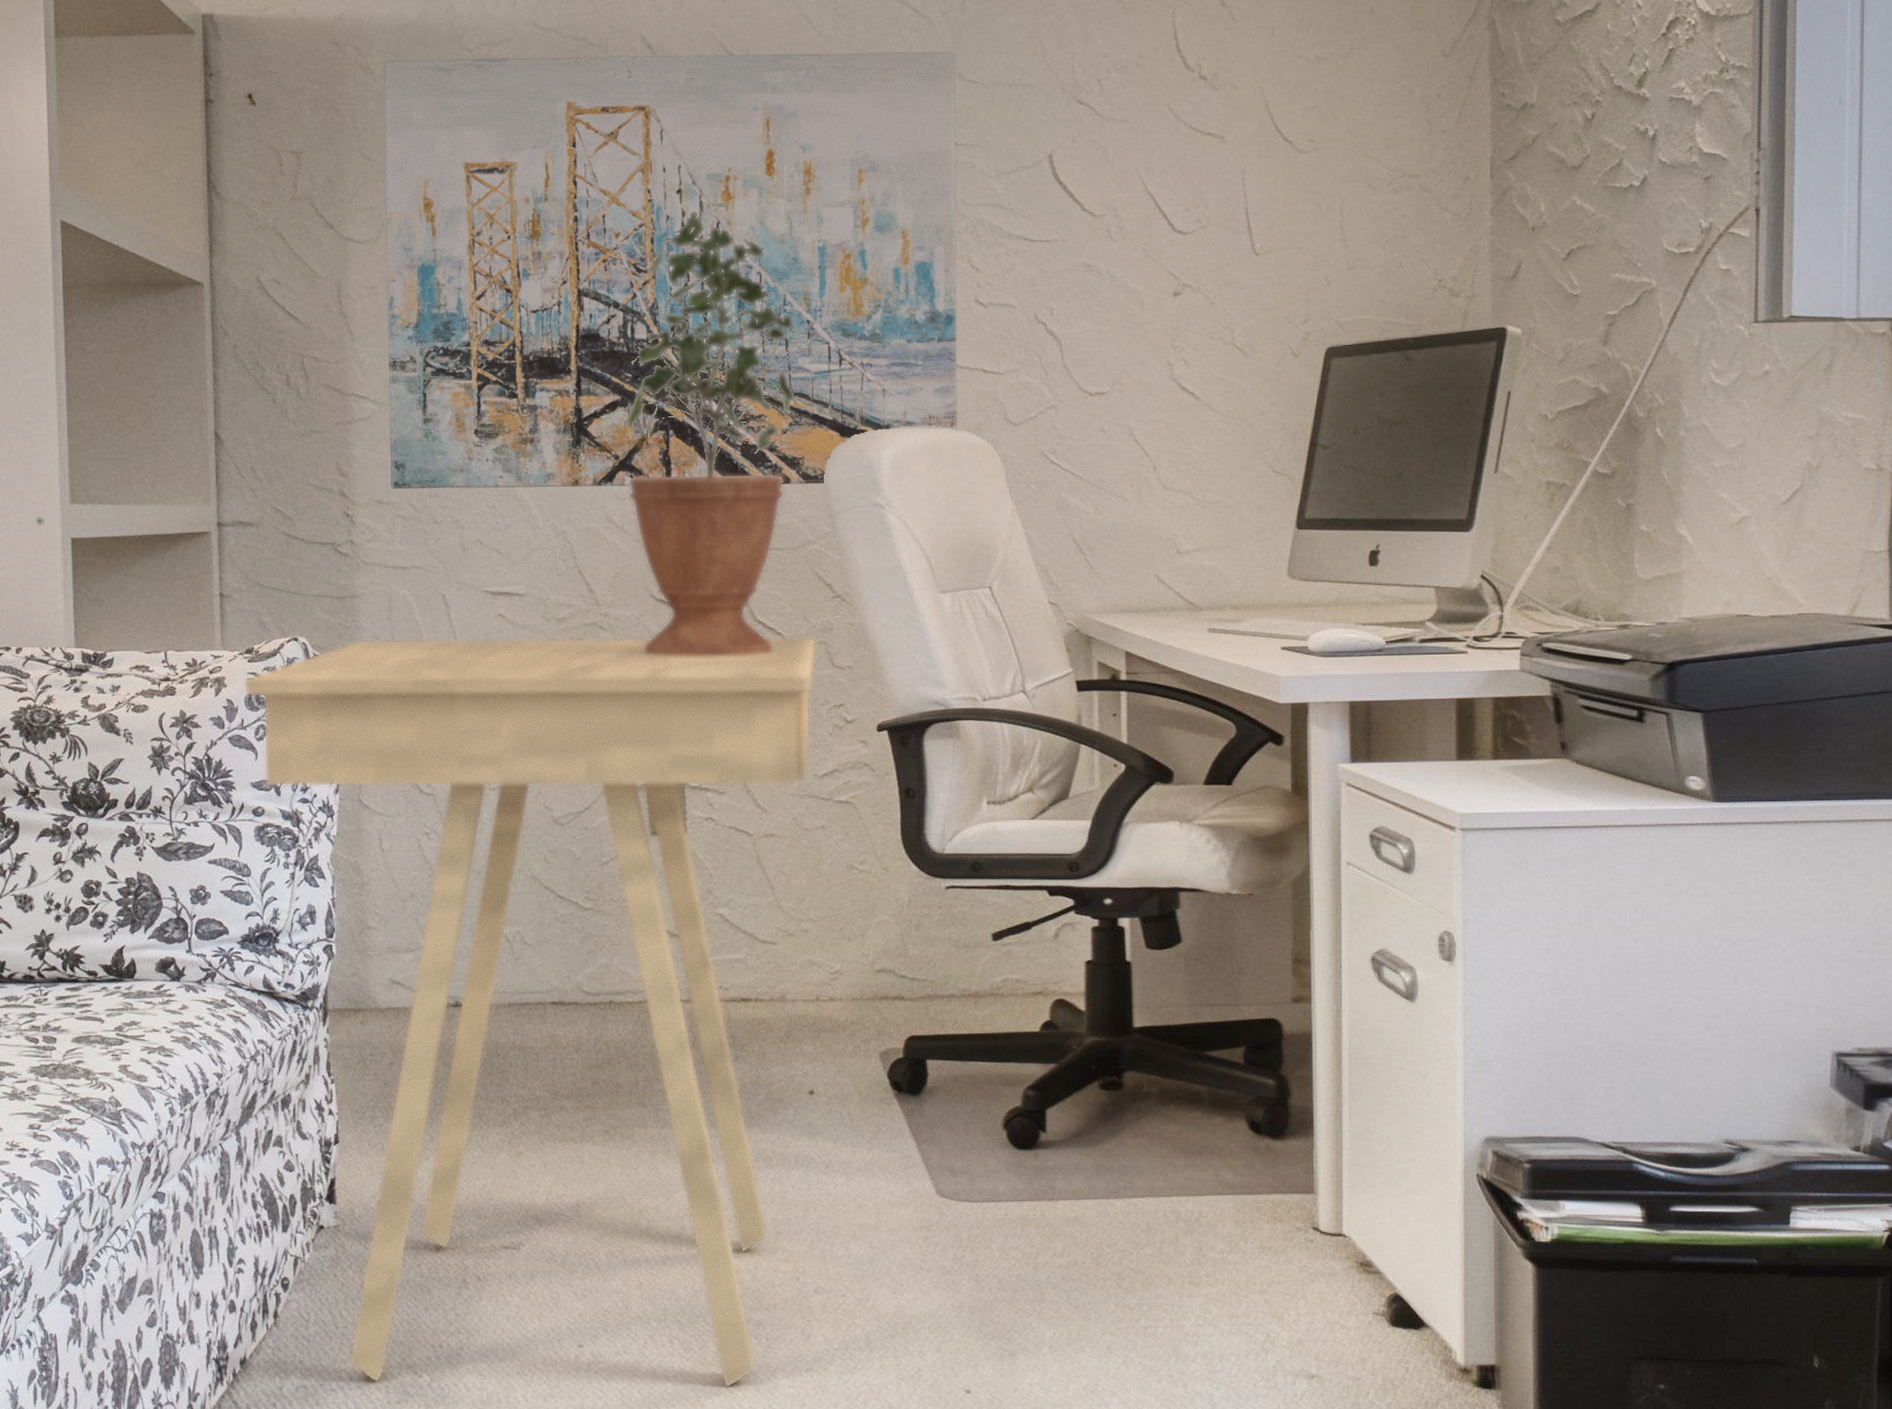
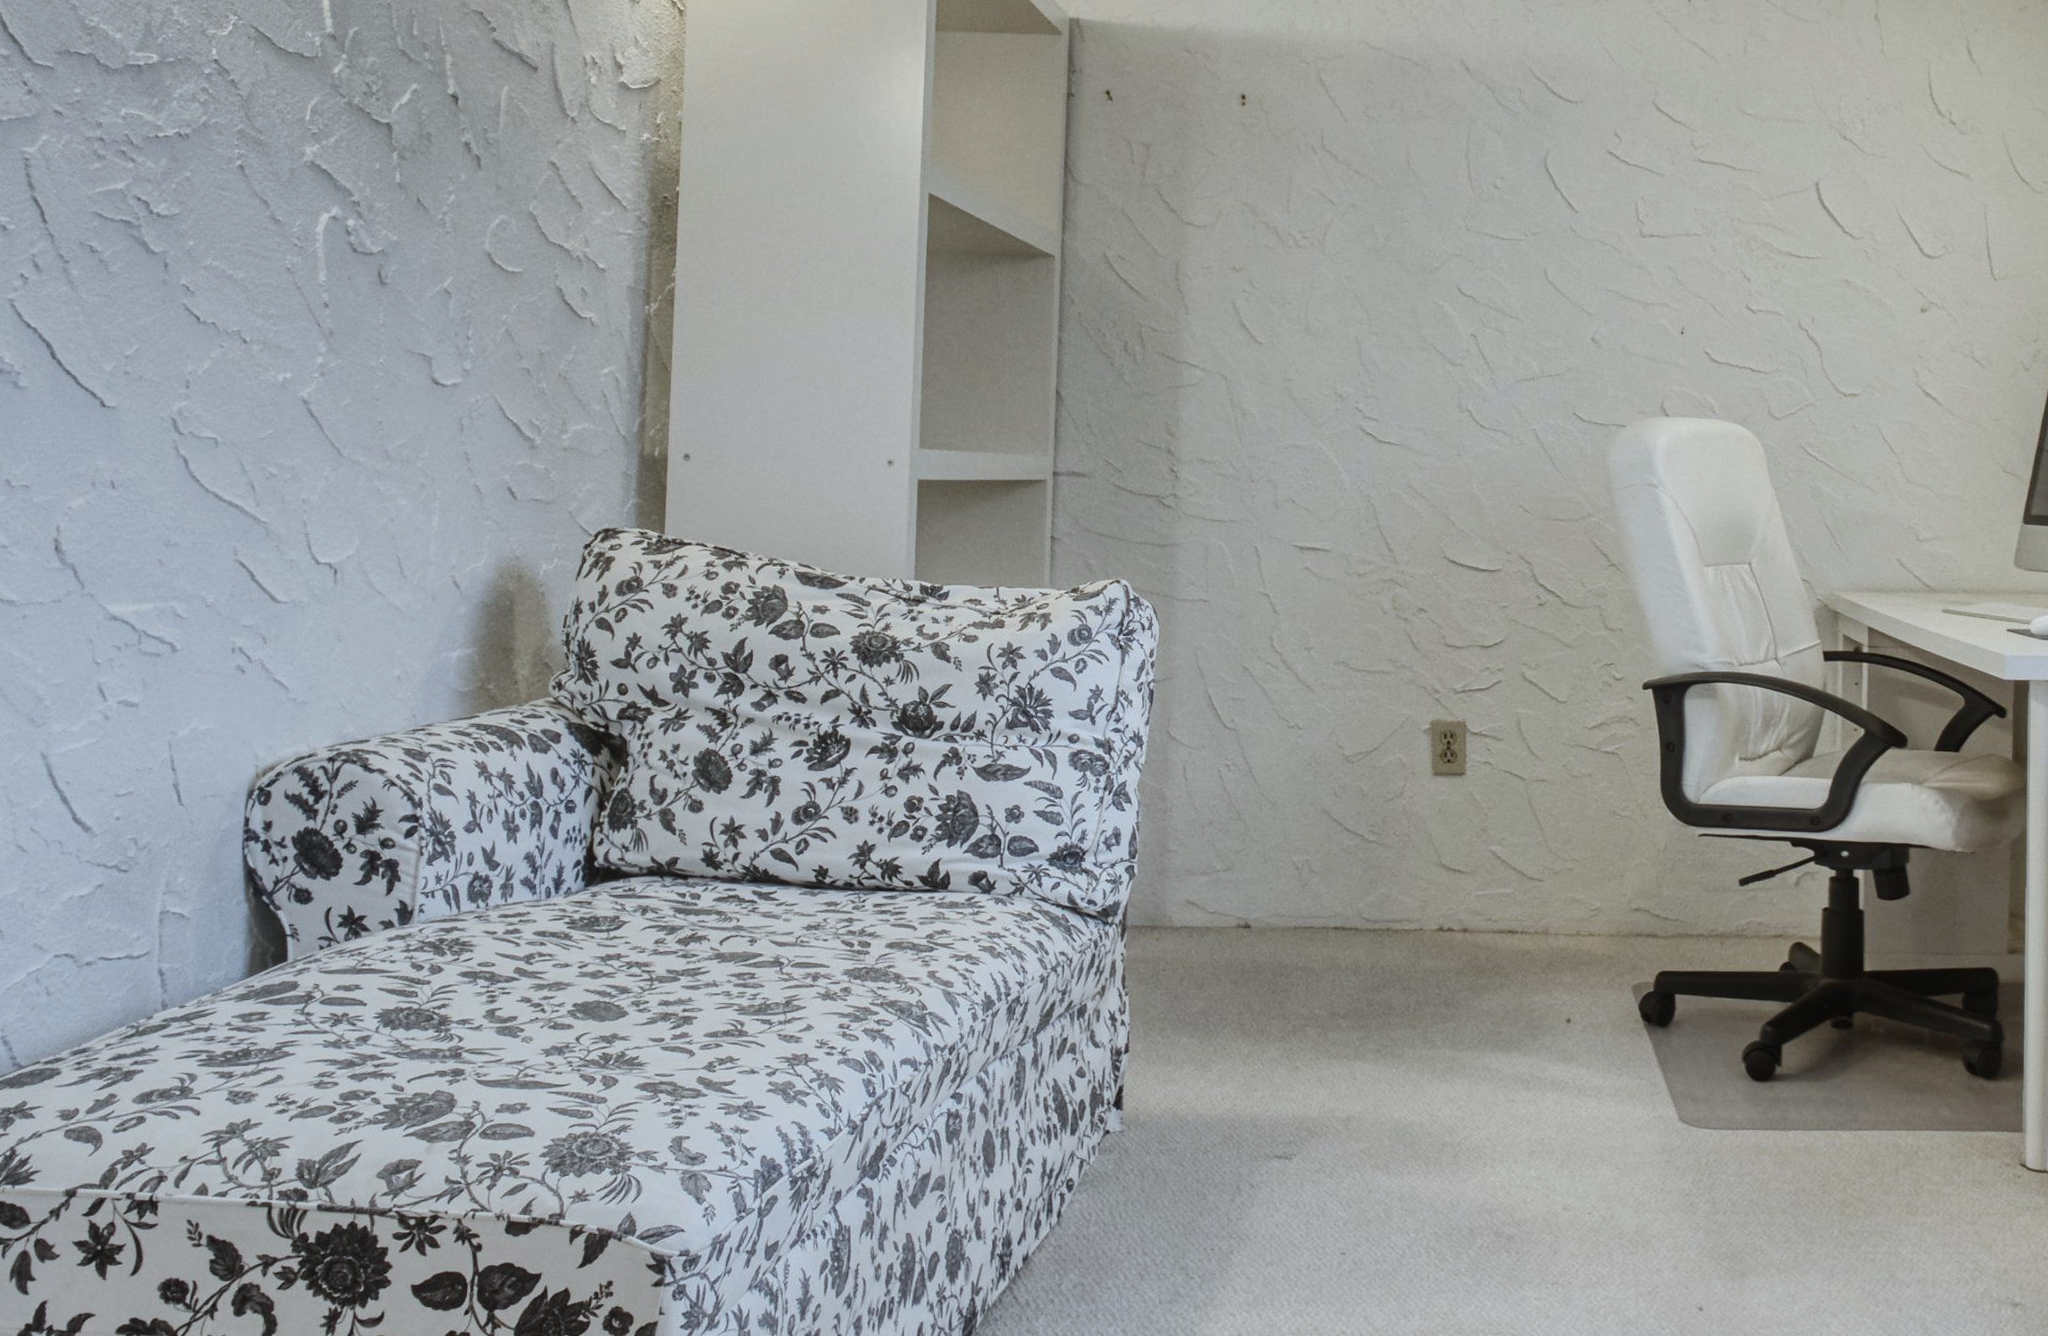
side table: present [243,636,817,1389] -> none [1067,584,1592,1299]
wall art: present [383,51,957,489] -> none [1214,67,1736,464]
potted plant: present [626,202,817,657] -> none [1428,208,1603,615]

